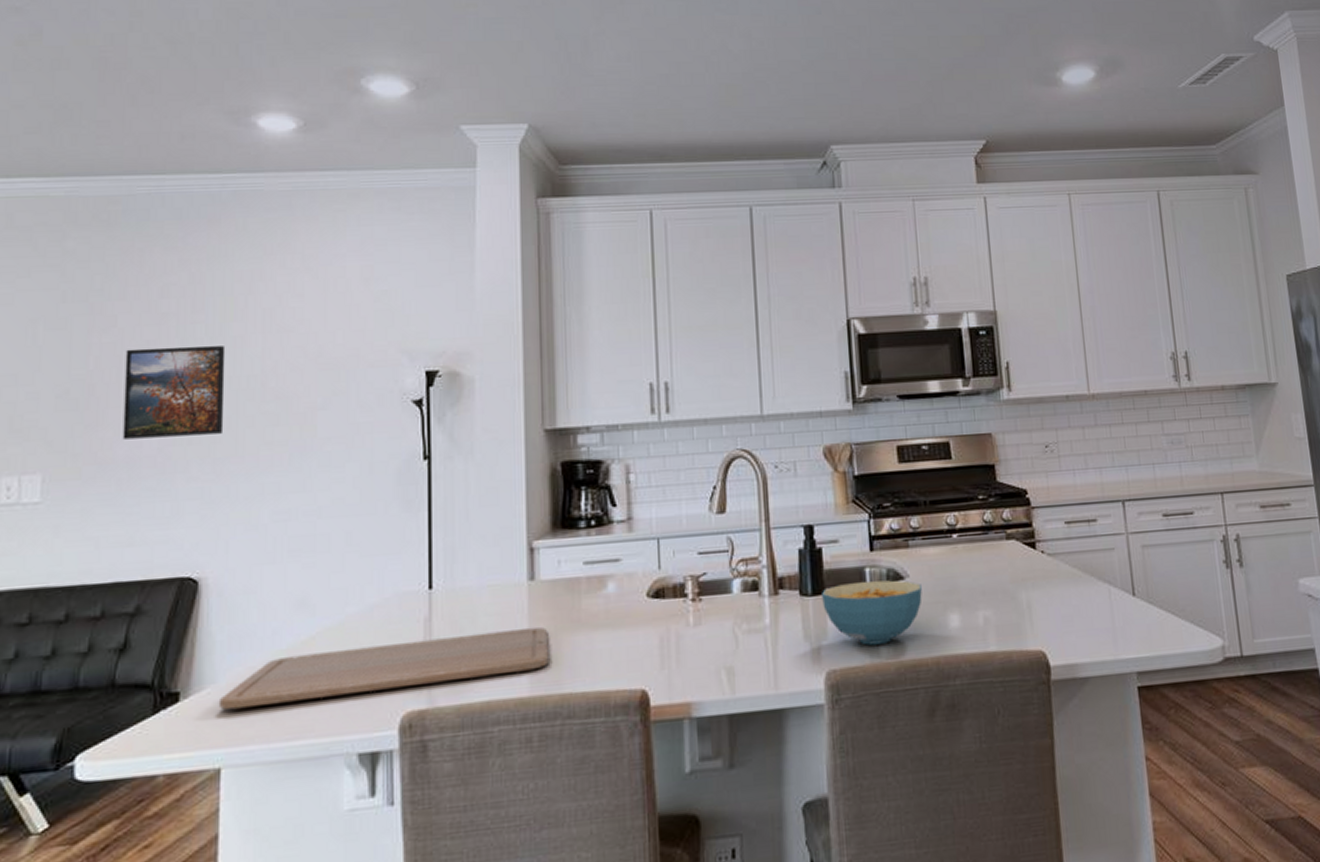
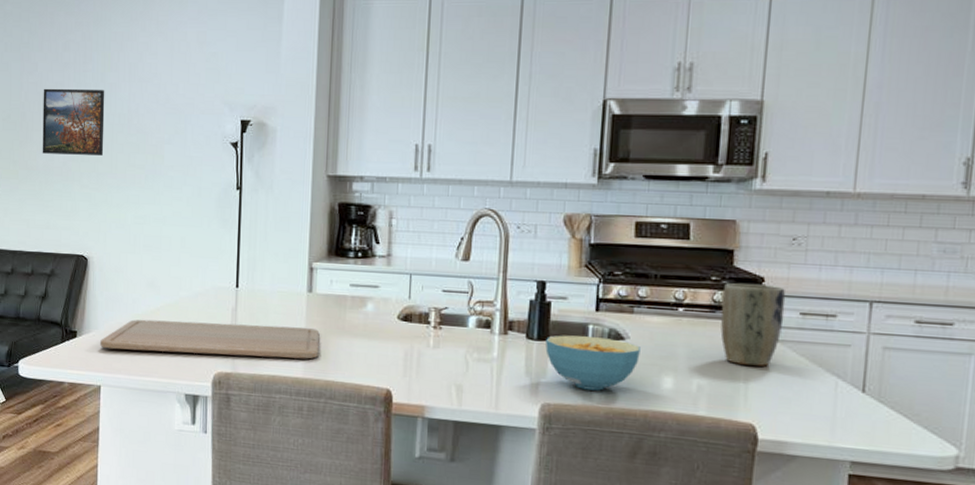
plant pot: none [991,497,1052,587] -> present [720,283,786,367]

